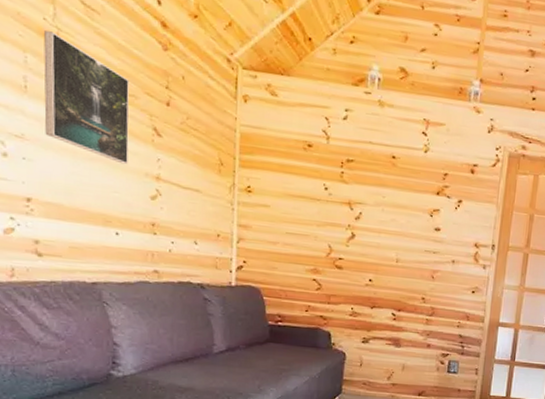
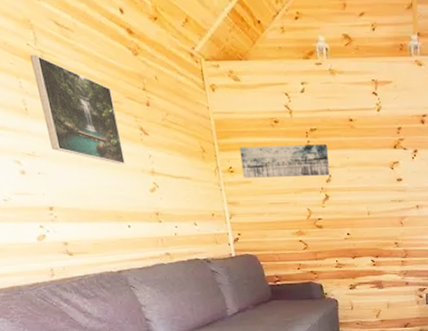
wall art: none [261,166,364,212] -> present [239,144,330,178]

